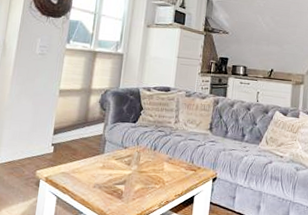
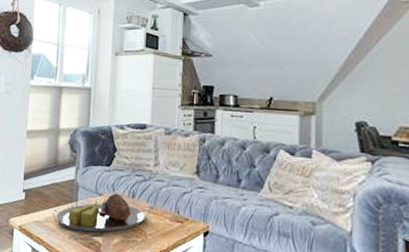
serving tray: none [78,146,169,181] -> present [52,193,150,232]

